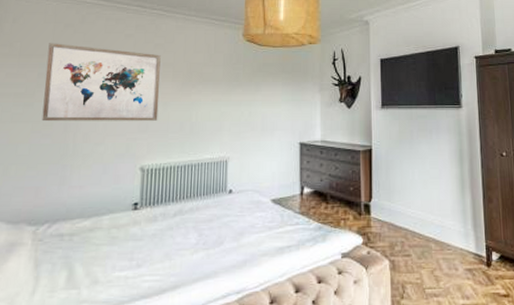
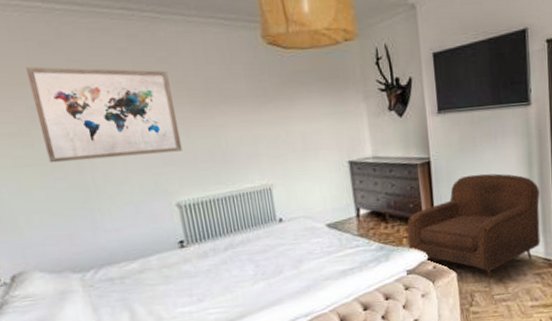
armchair: none [345,164,471,273] -> present [407,173,541,282]

